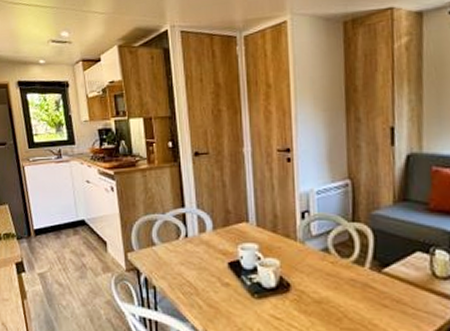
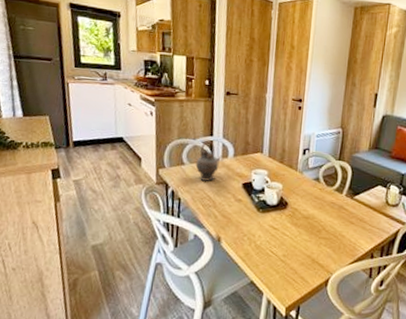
teapot: none [168,214,199,263] -> present [195,141,223,181]

